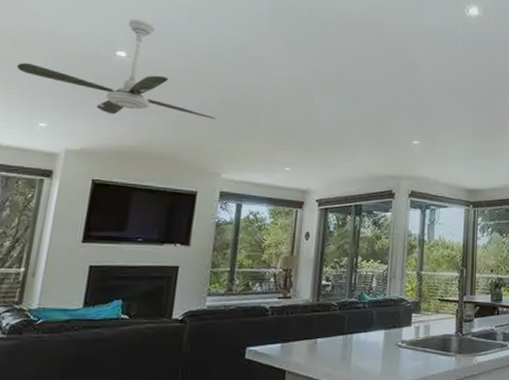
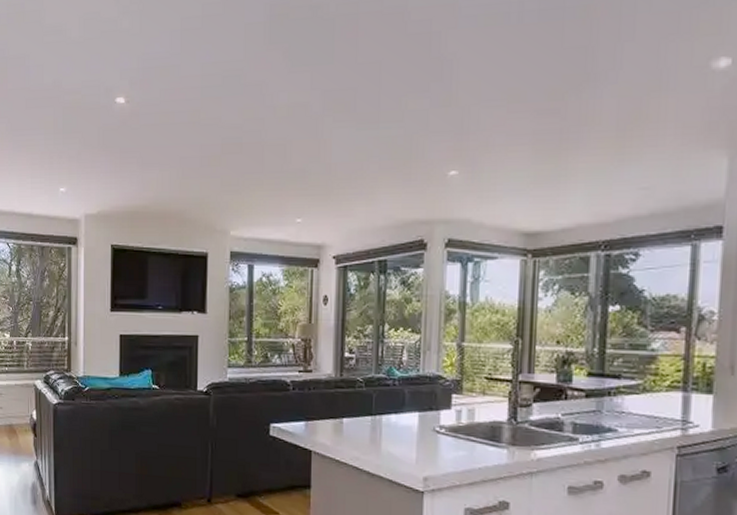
ceiling fan: present [17,19,216,119] -> none [34,56,218,172]

